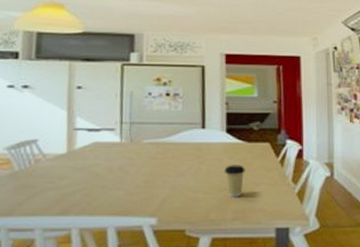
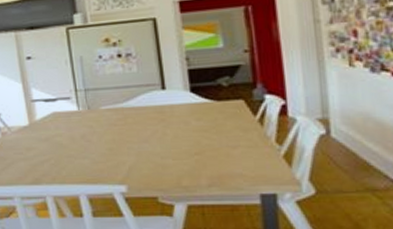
coffee cup: present [224,165,245,197] -> none [193,127,217,162]

